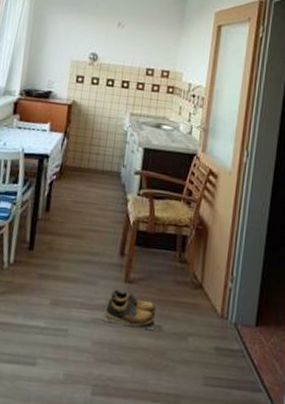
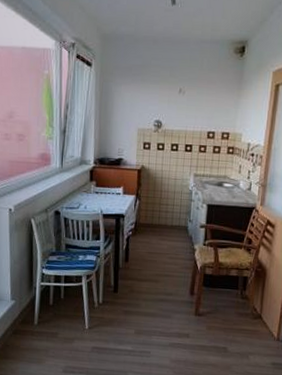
shoes: present [102,289,156,330] -> none [178,321,222,351]

